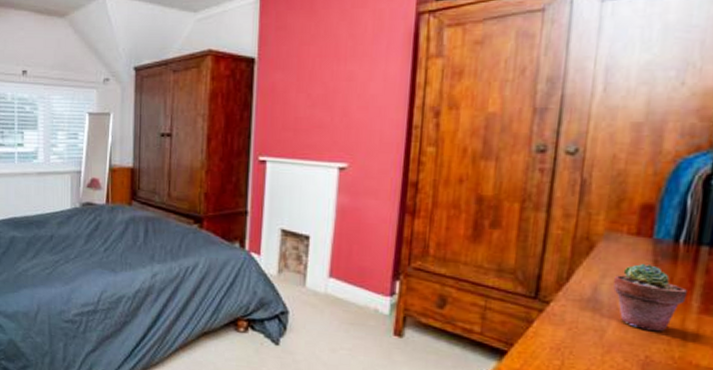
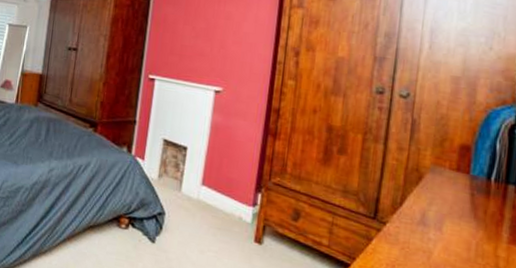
potted succulent: present [612,263,687,332] -> none [437,195,498,257]

